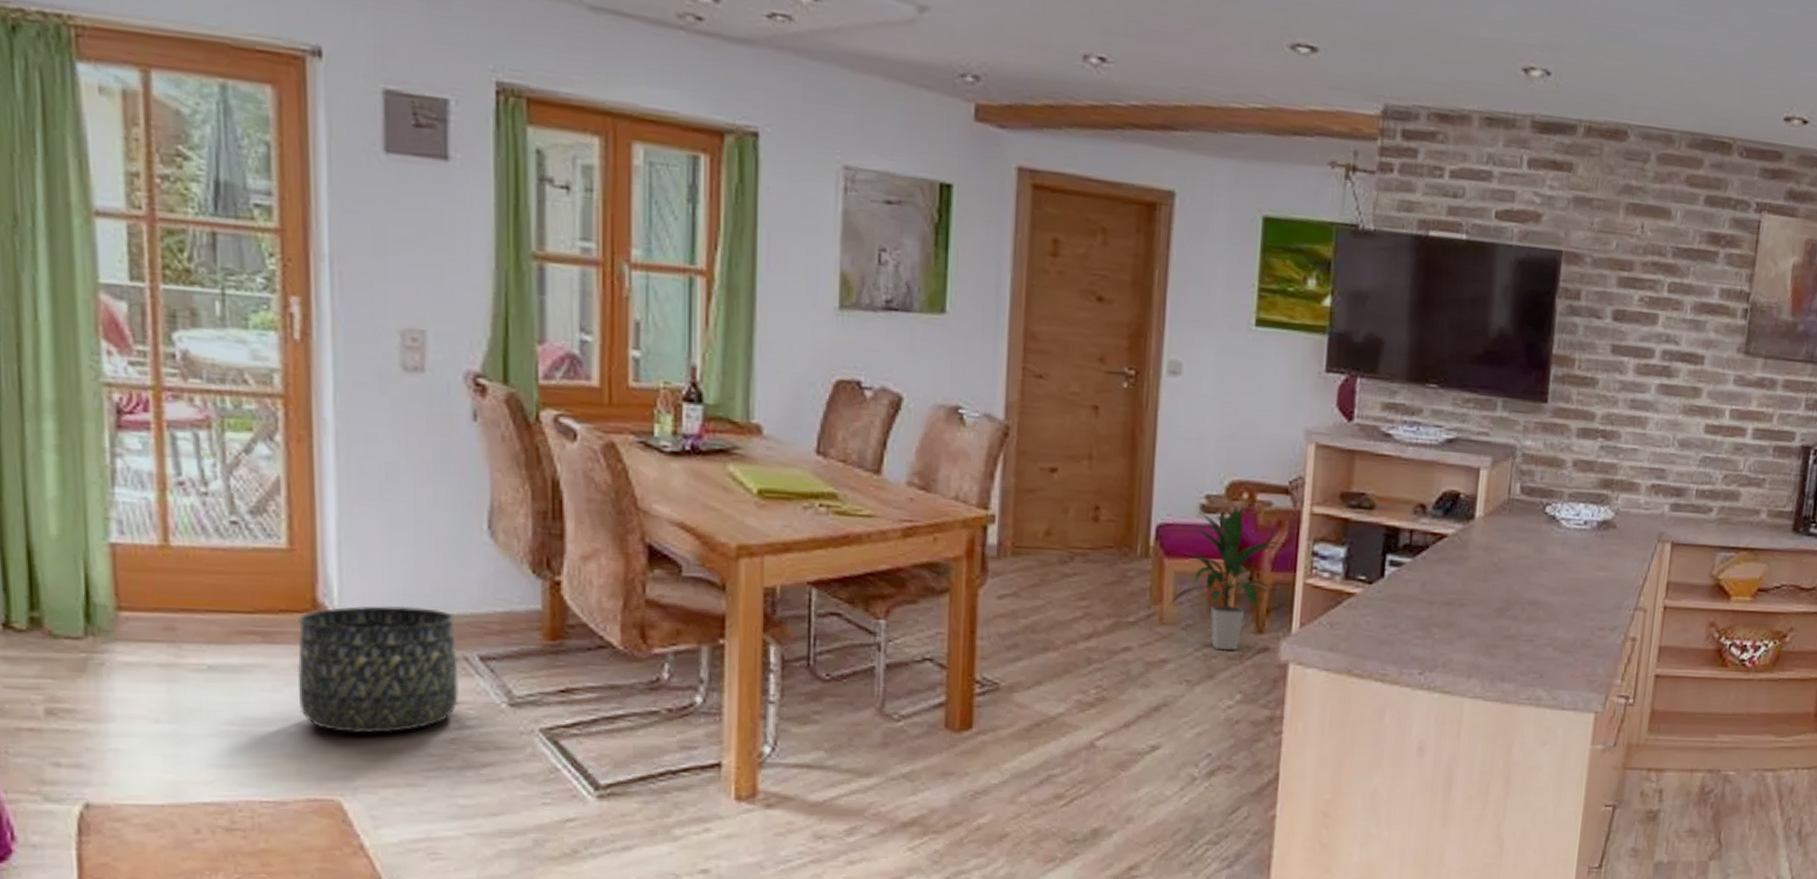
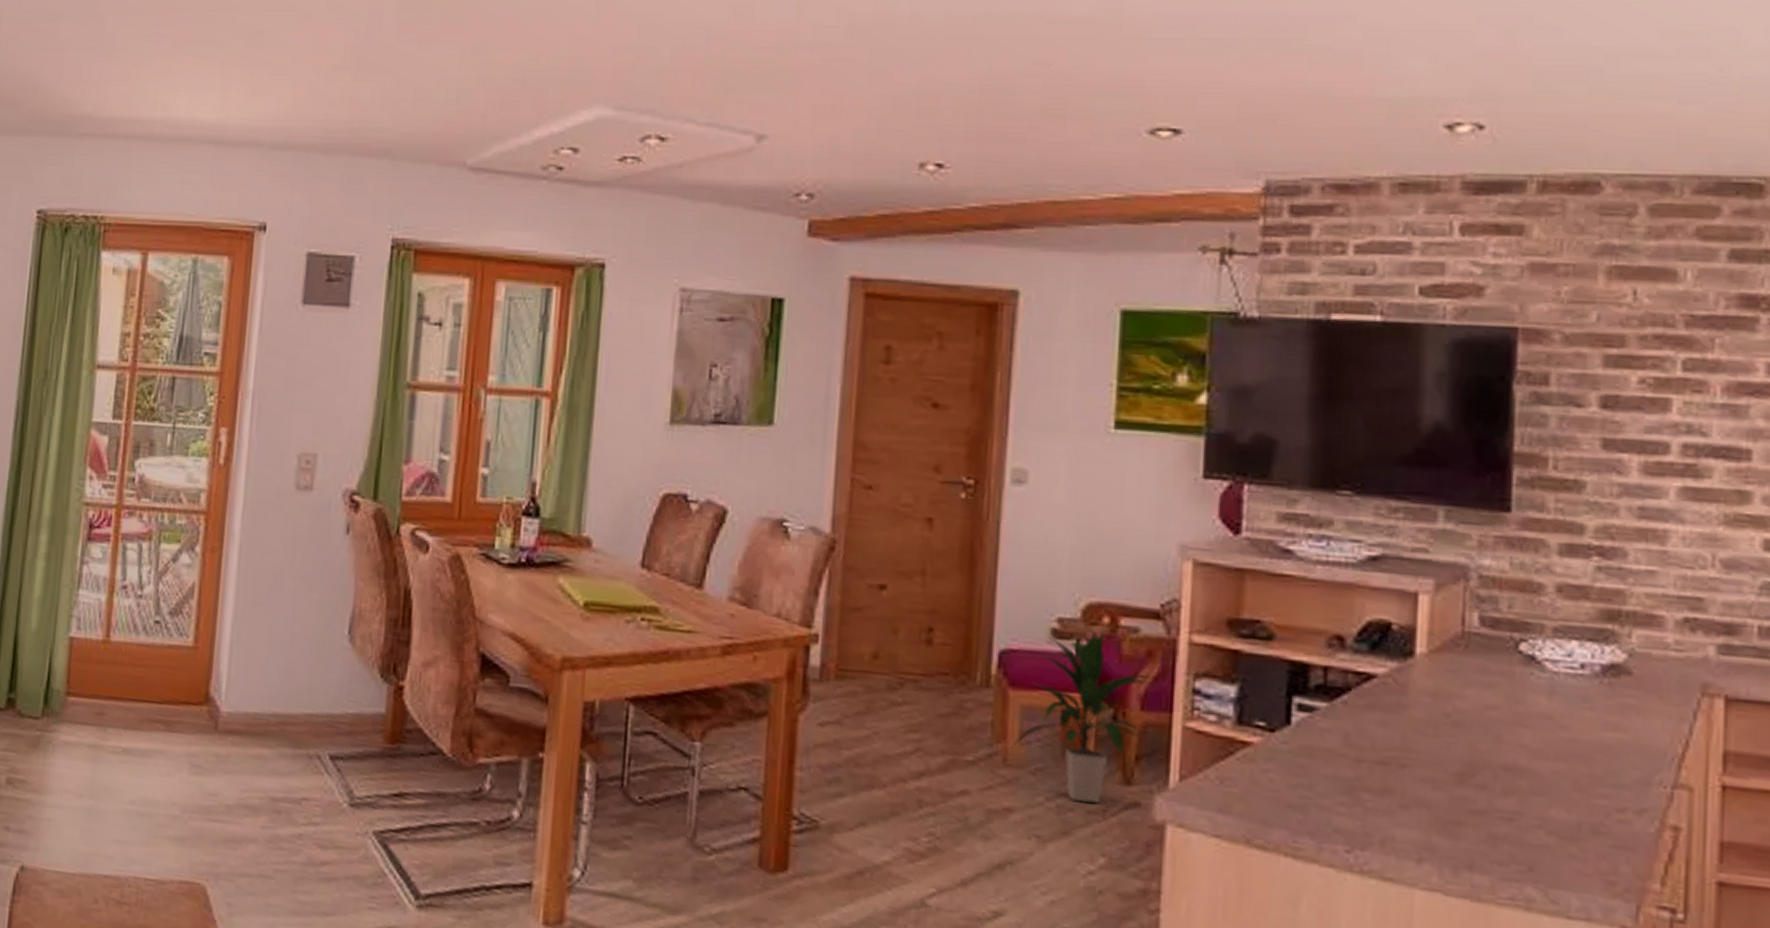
basket: present [297,605,459,733] -> none [185,701,314,824]

